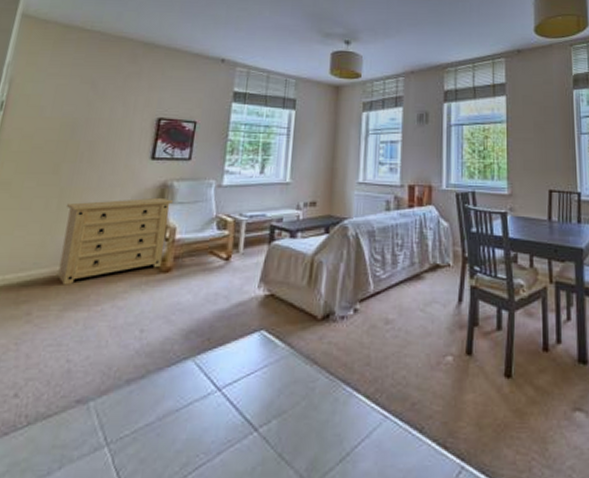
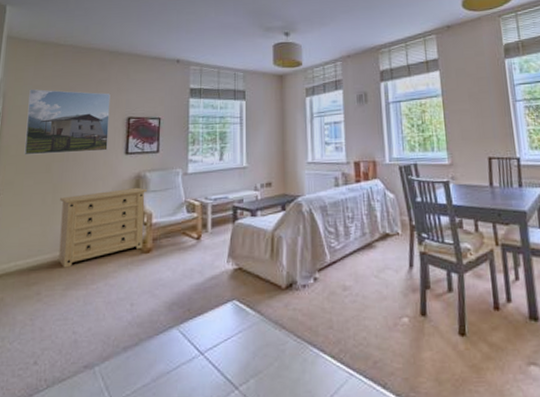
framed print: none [28,76,141,154] -> present [24,89,111,155]

